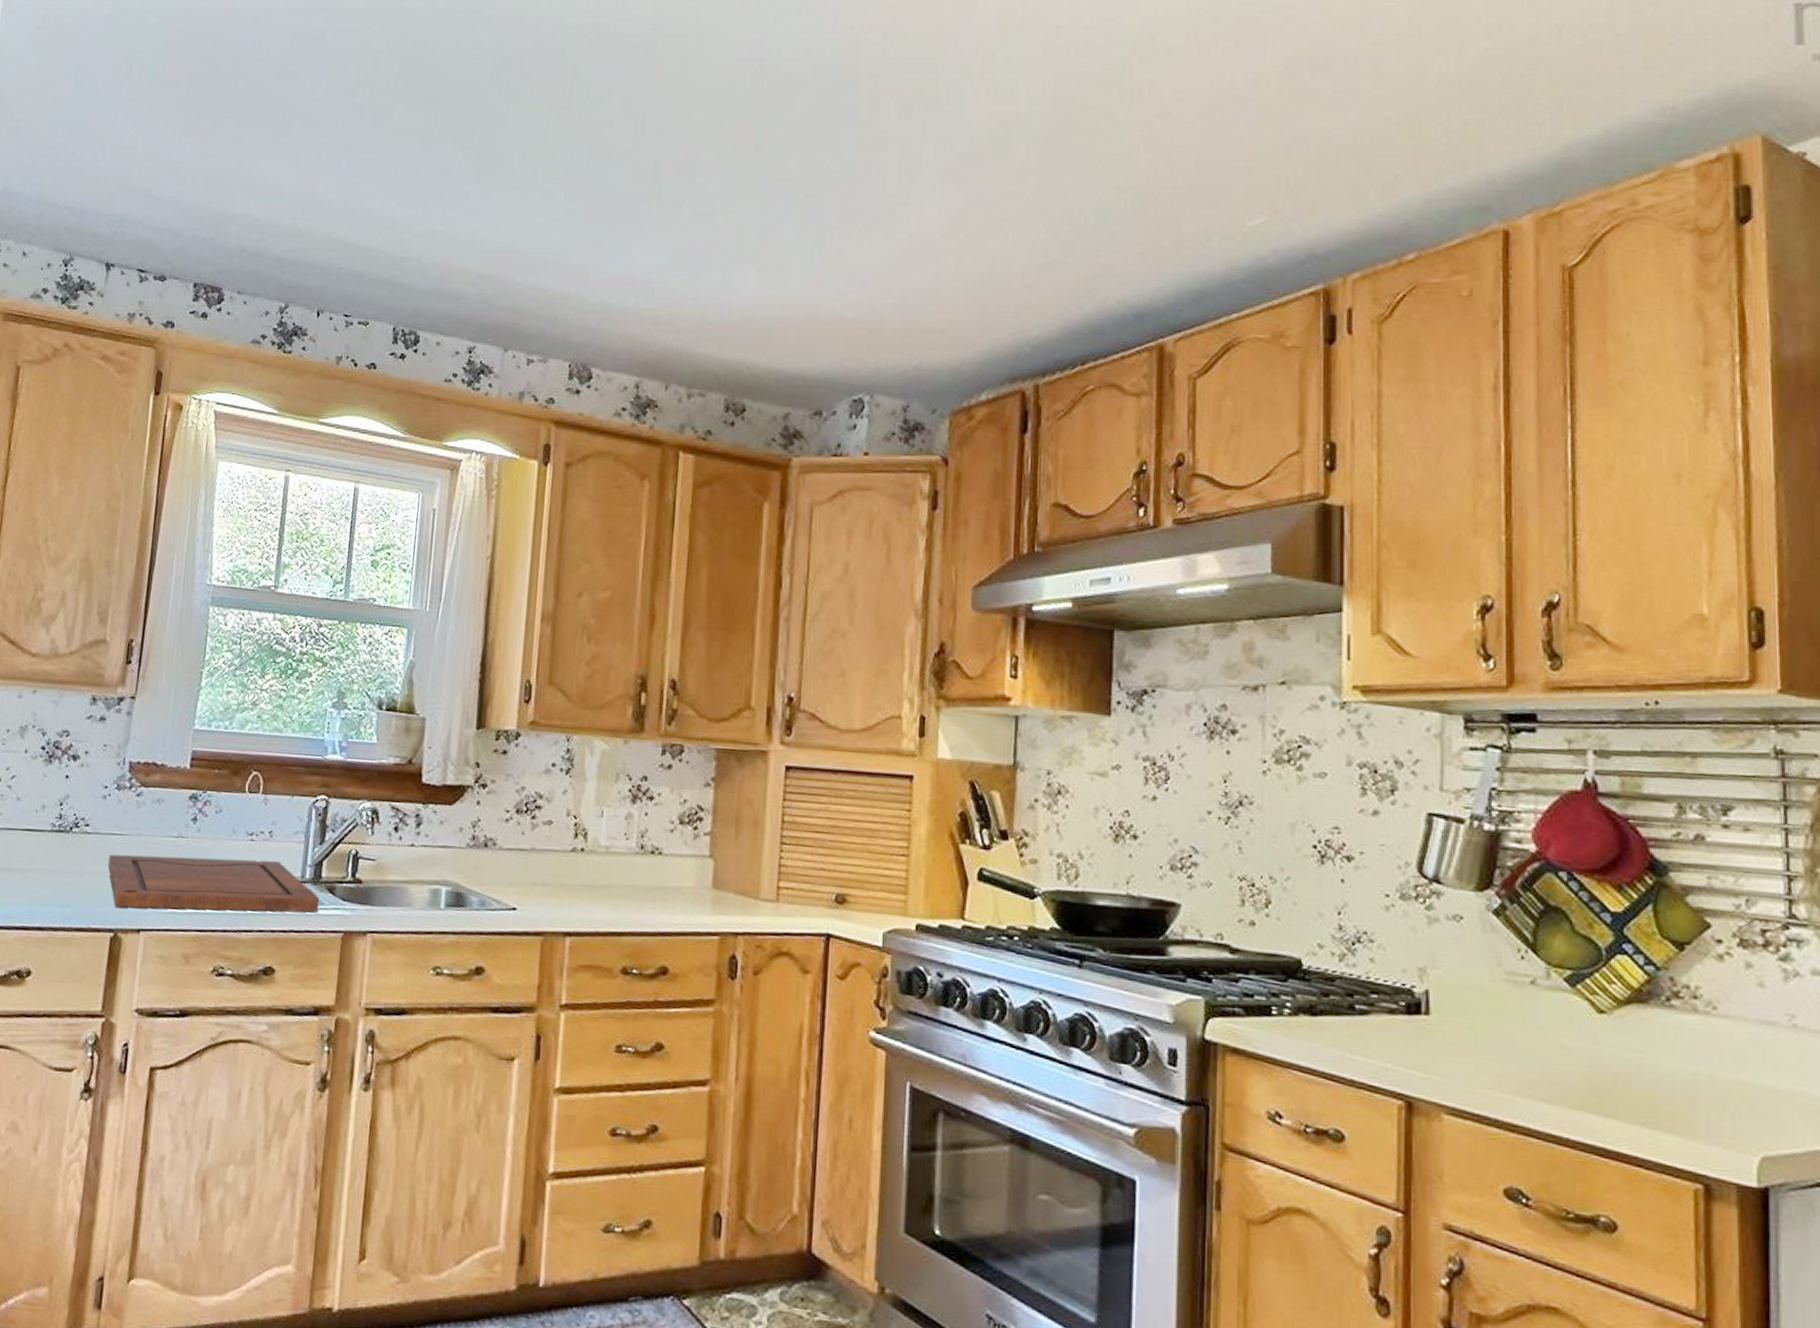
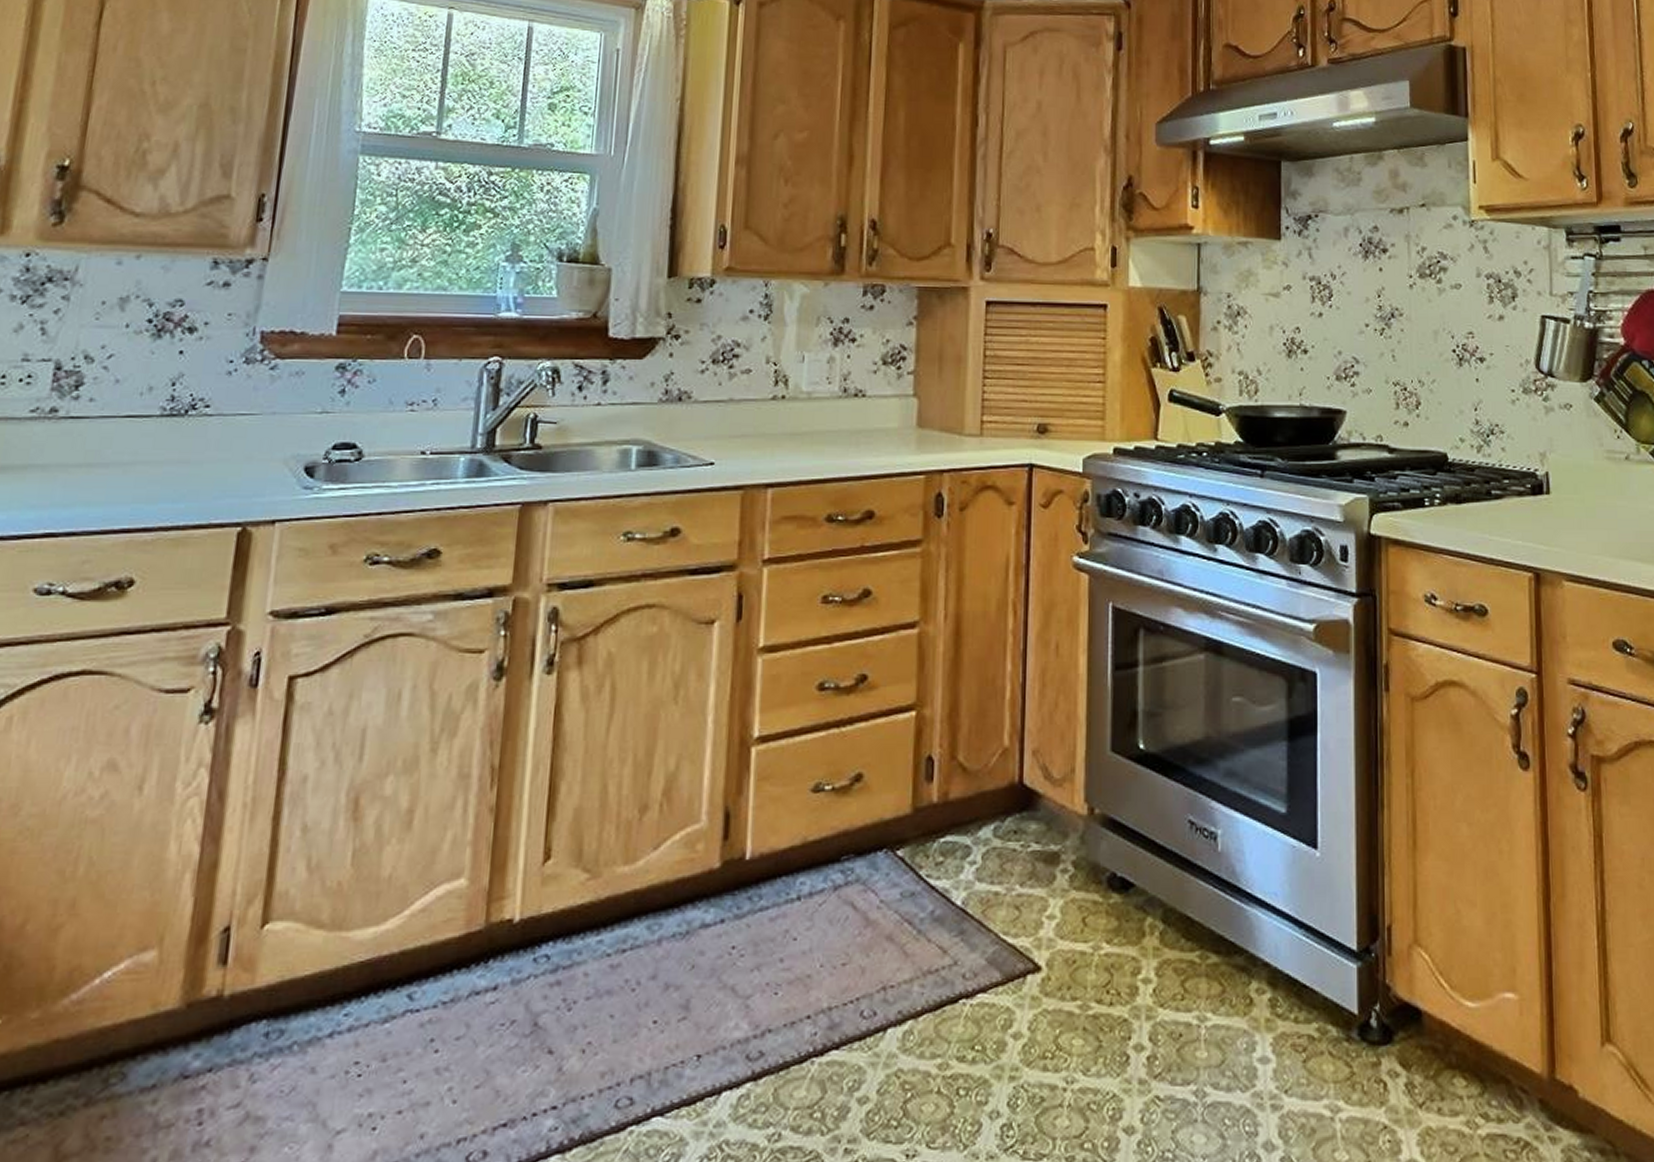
cutting board: present [107,854,319,913] -> none [233,431,492,497]

